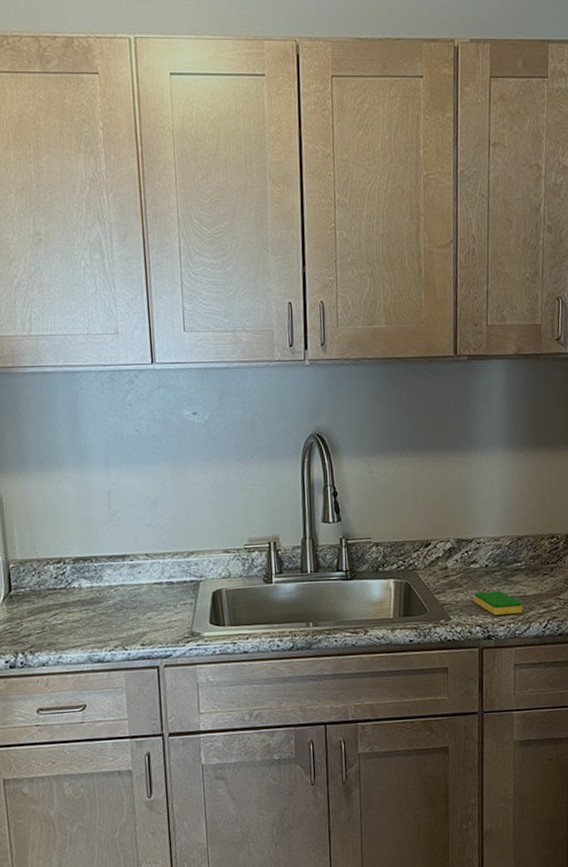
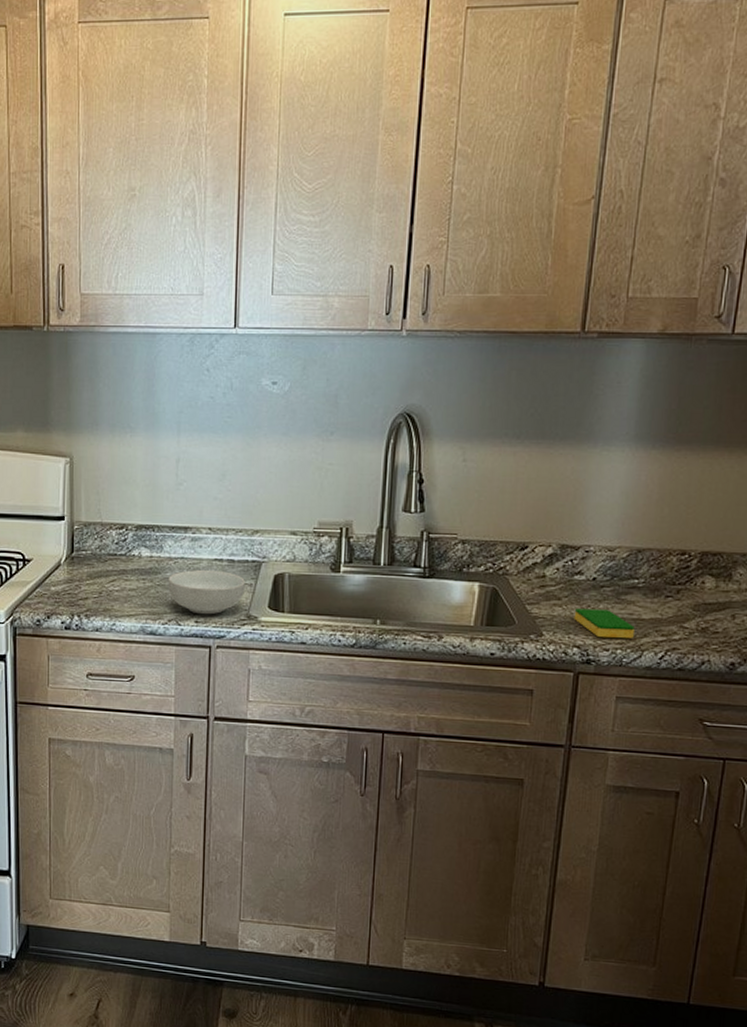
cereal bowl: none [111,593,186,637] -> present [168,570,245,615]

